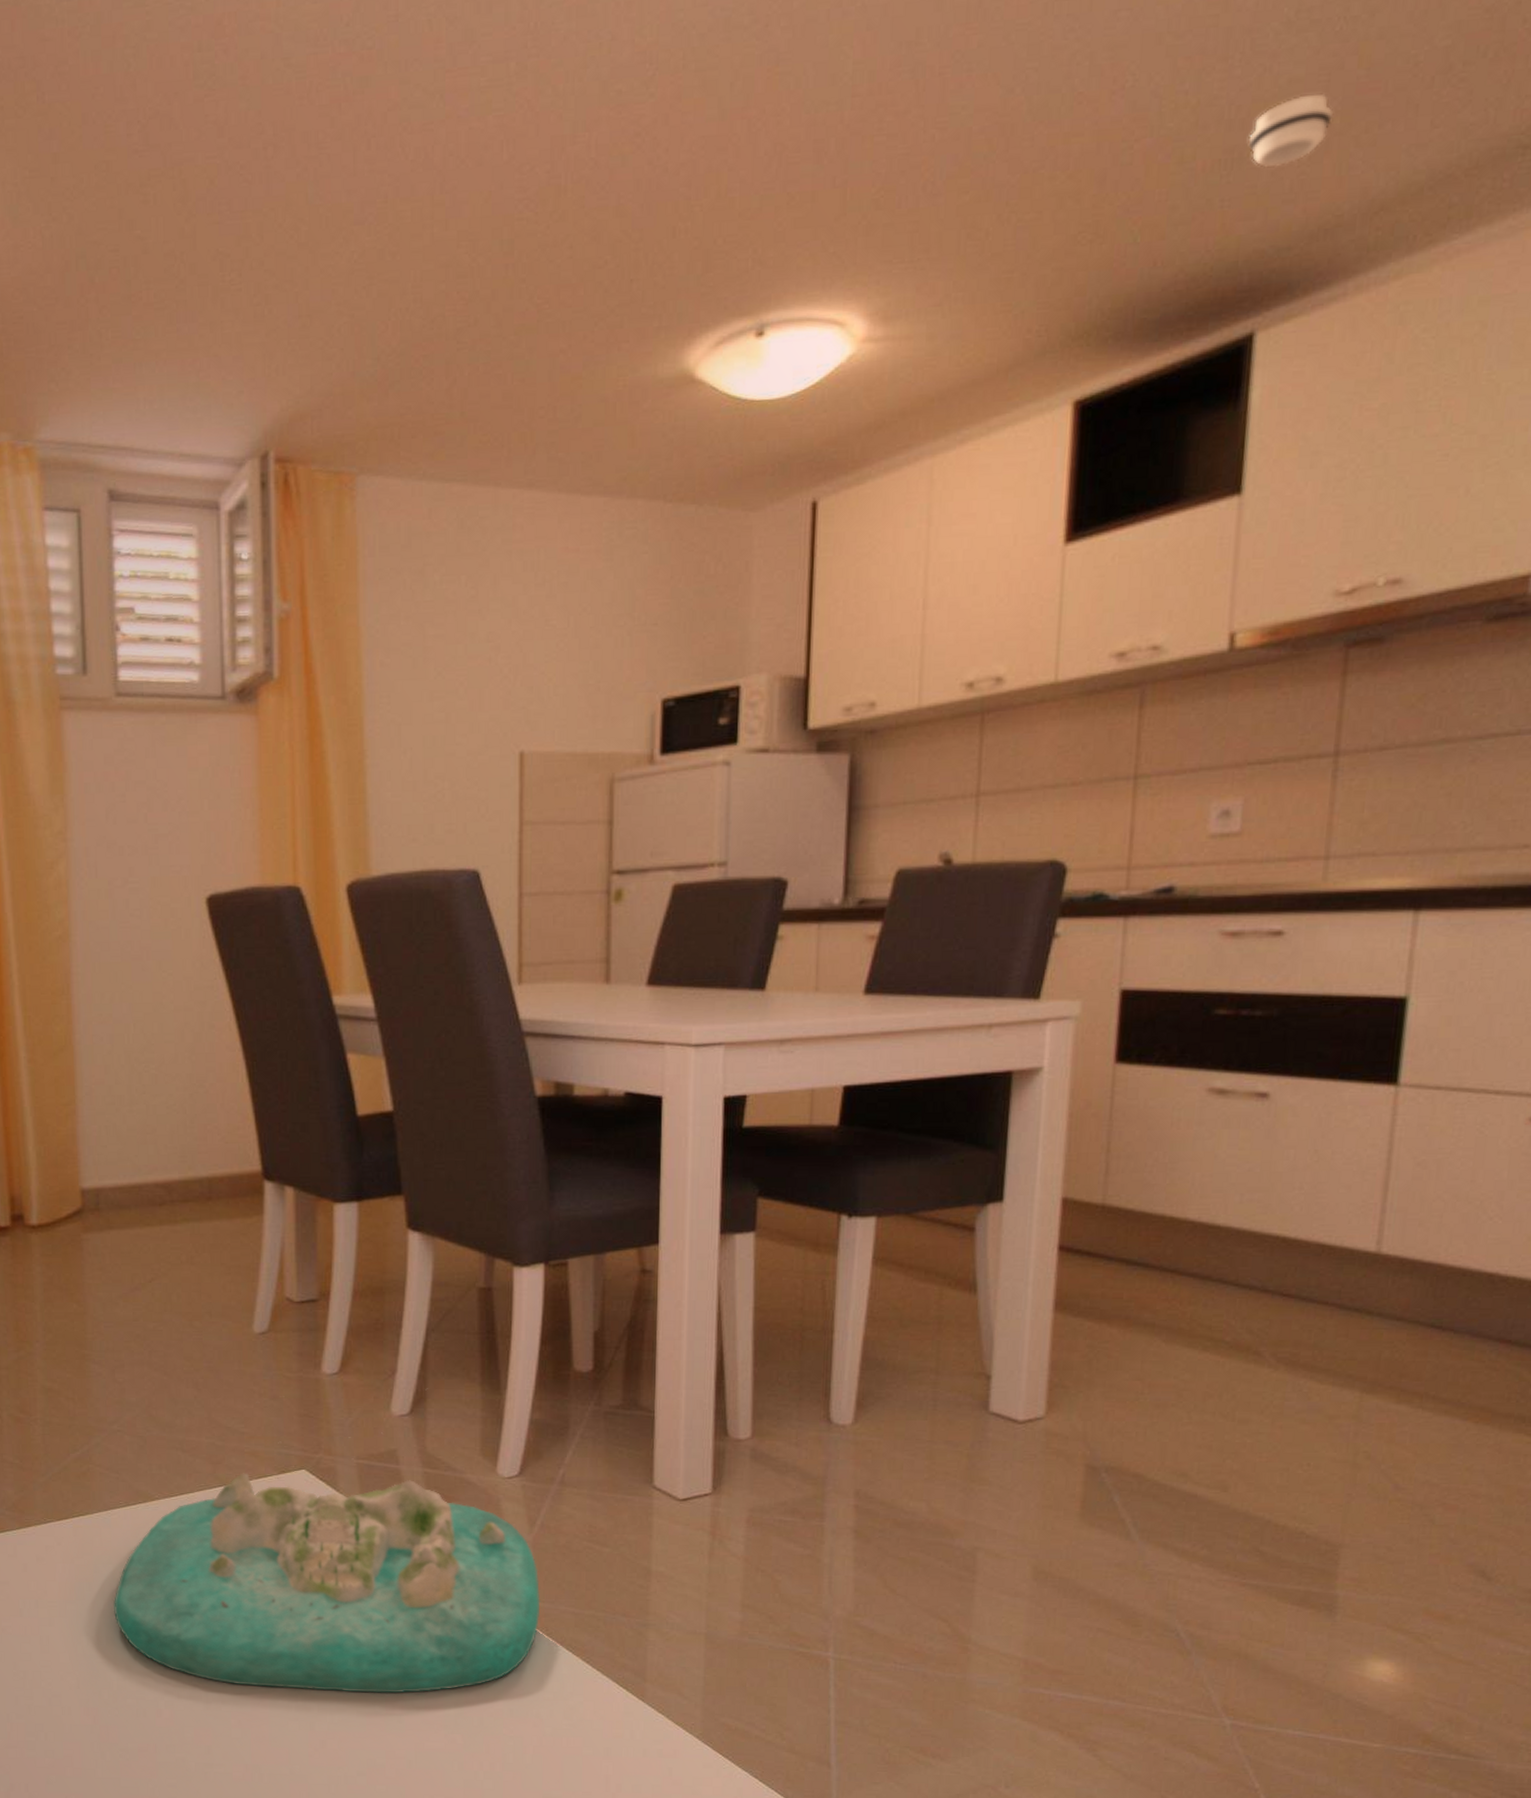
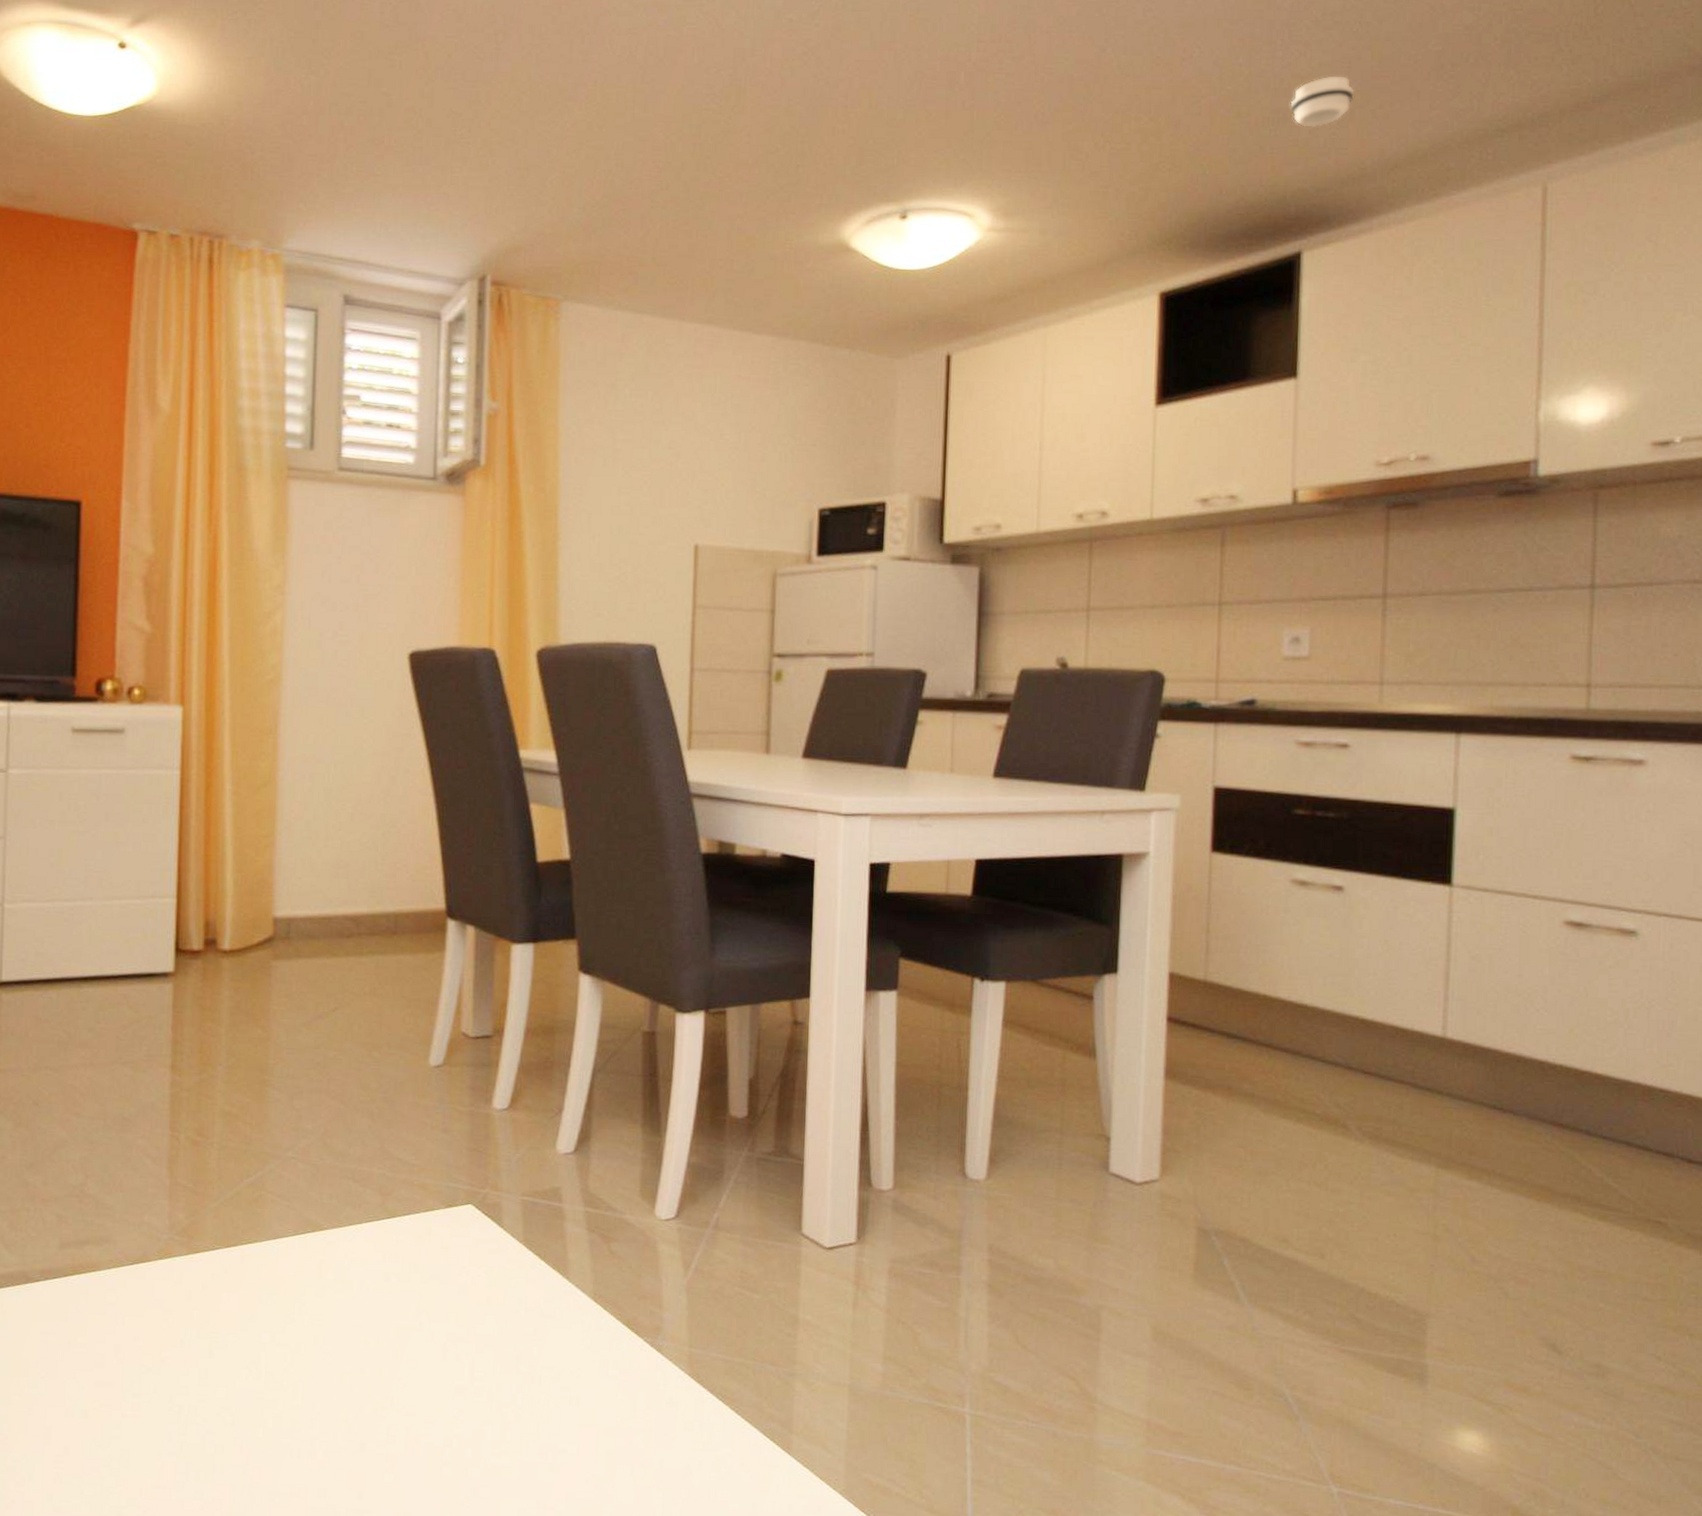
decorative tray: present [114,1388,541,1694] -> none [275,1127,693,1440]

